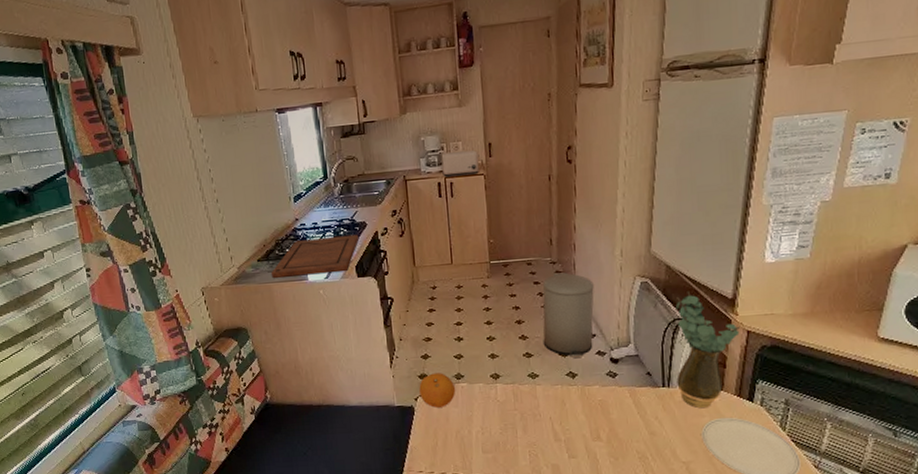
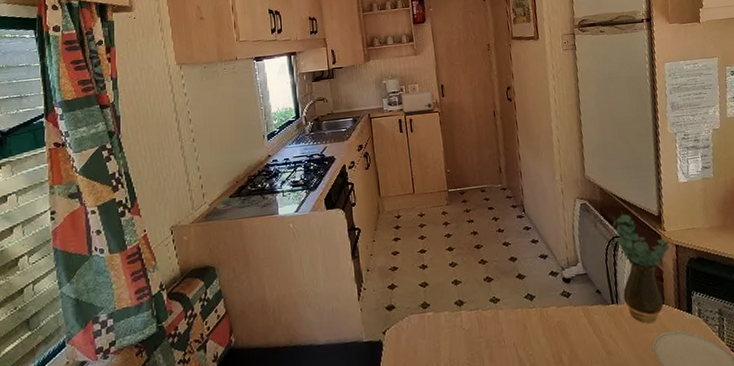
cutting board: present [270,234,360,278] -> none [242,168,328,214]
fruit: present [419,373,456,408] -> none [387,302,423,341]
pedal bin: present [542,272,594,358] -> none [496,197,546,280]

